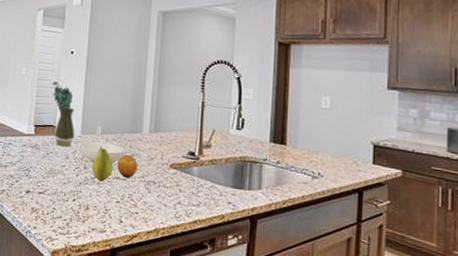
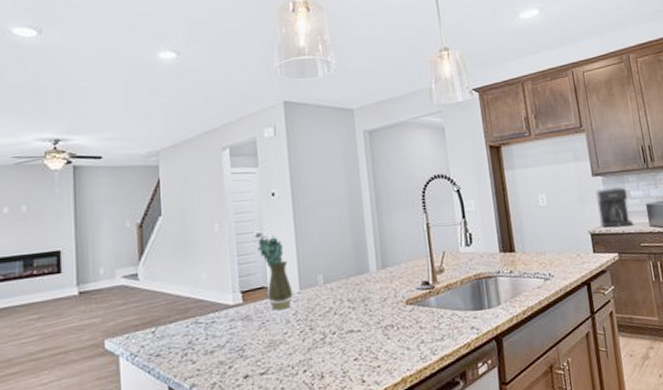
bowl: present [80,141,125,164] -> none [301,292,353,320]
fruit: present [91,145,113,182] -> none [318,297,345,341]
fruit: present [117,154,138,178] -> none [347,301,372,329]
coffee maker: none [387,103,427,147] -> present [596,186,633,228]

